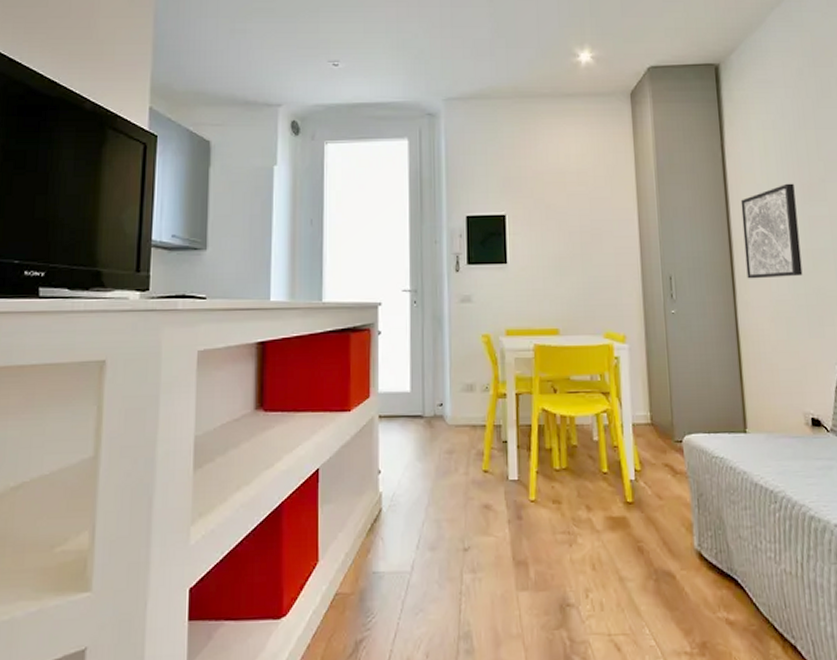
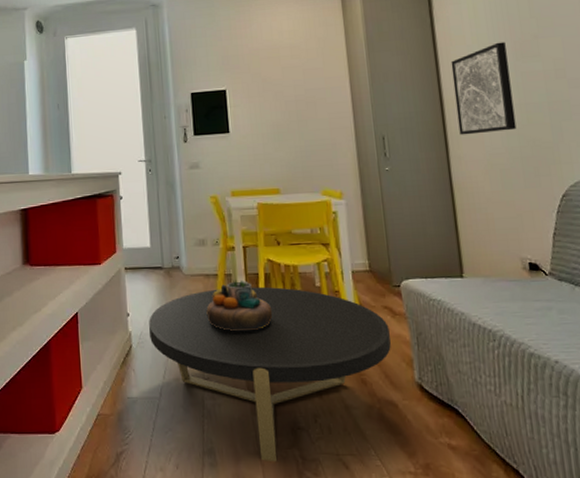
coffee table: none [404,440,671,646] -> present [149,286,391,462]
decorative bowl: none [471,432,545,493] -> present [206,280,273,332]

